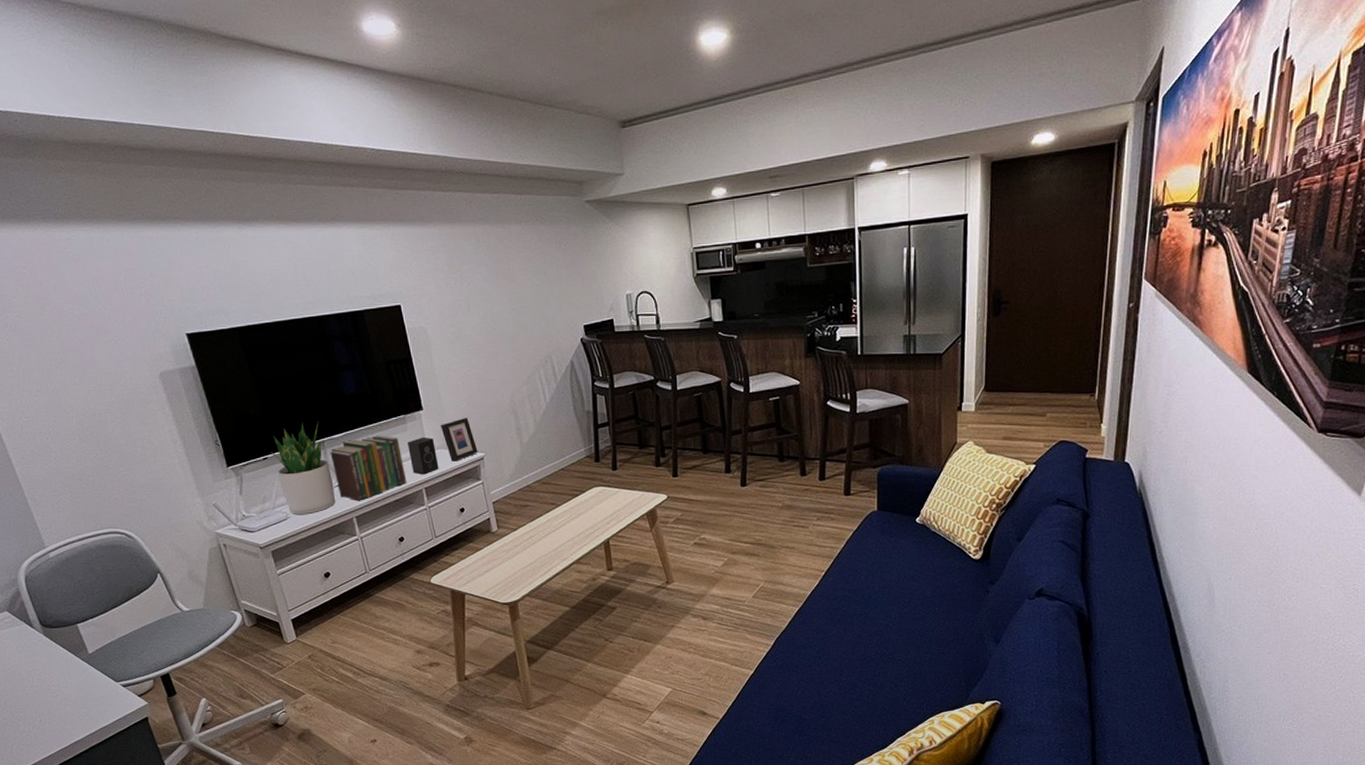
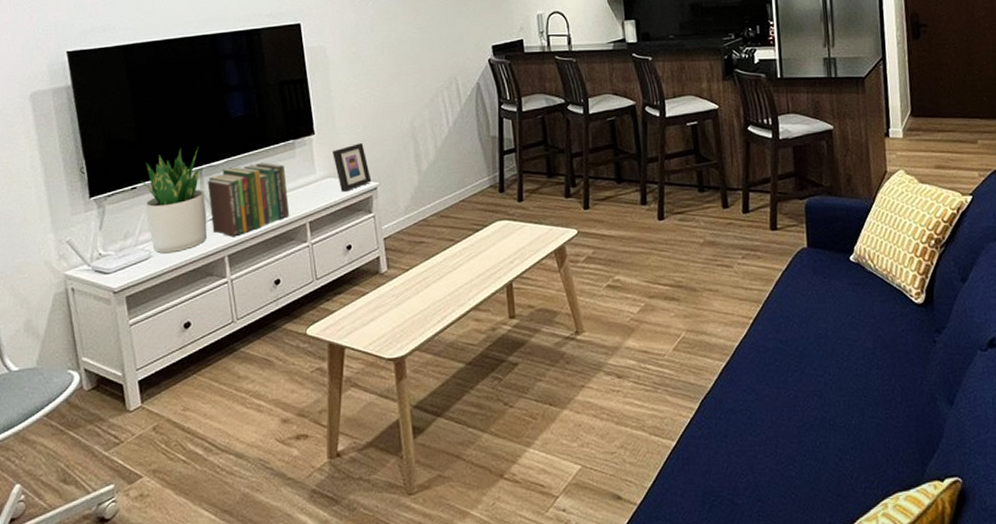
speaker: present [408,437,439,475] -> none [294,164,327,207]

